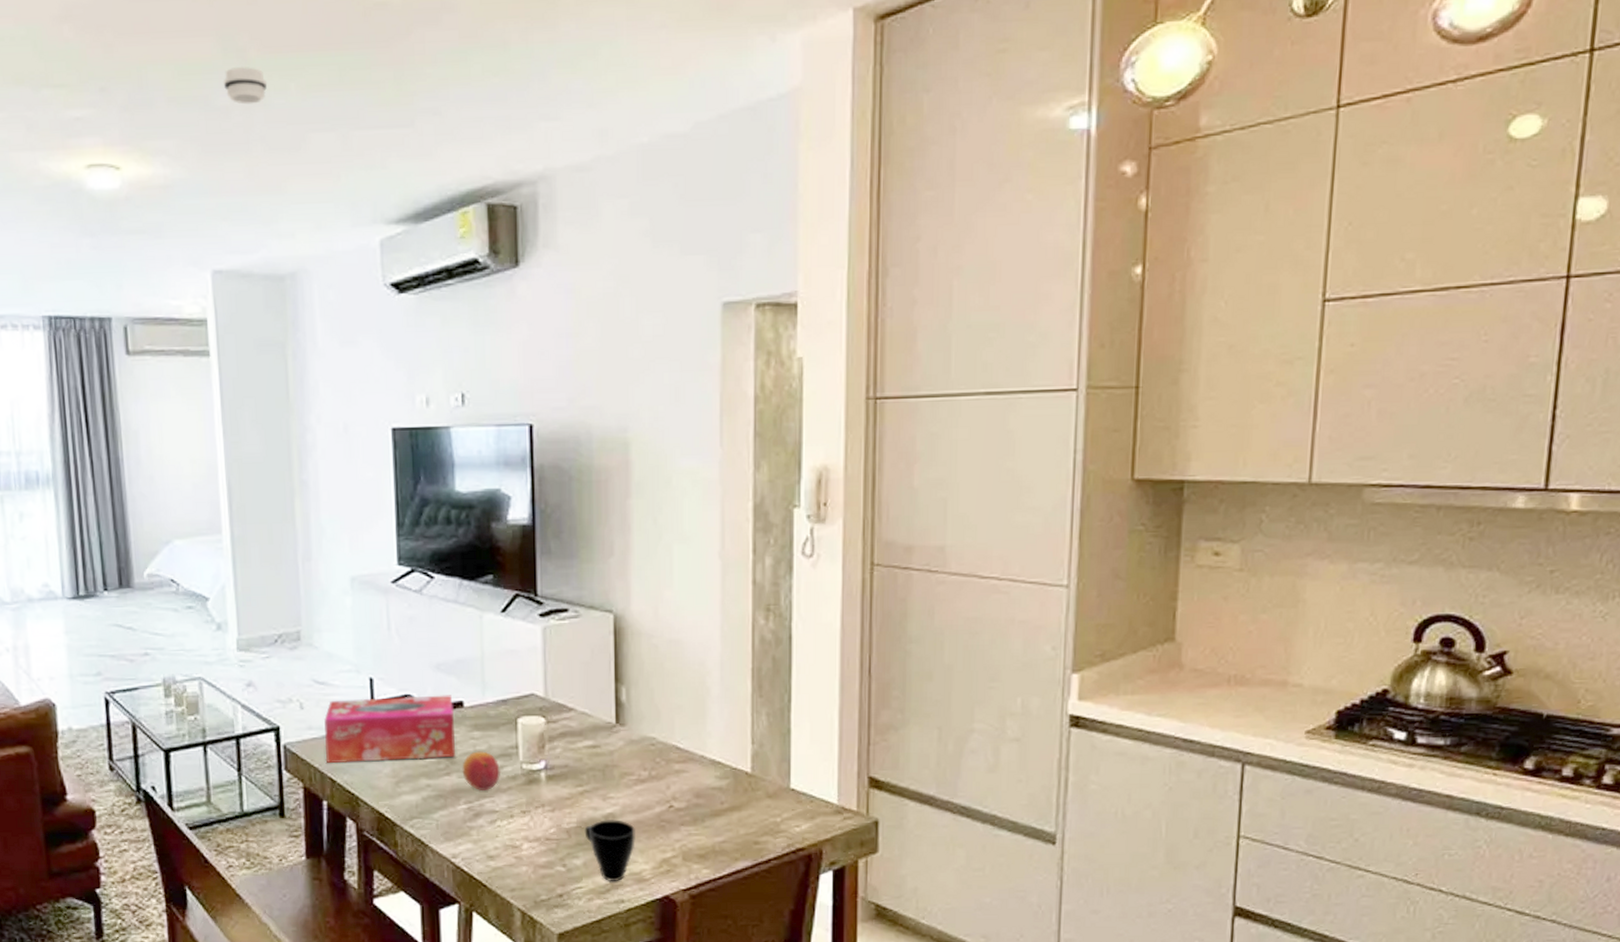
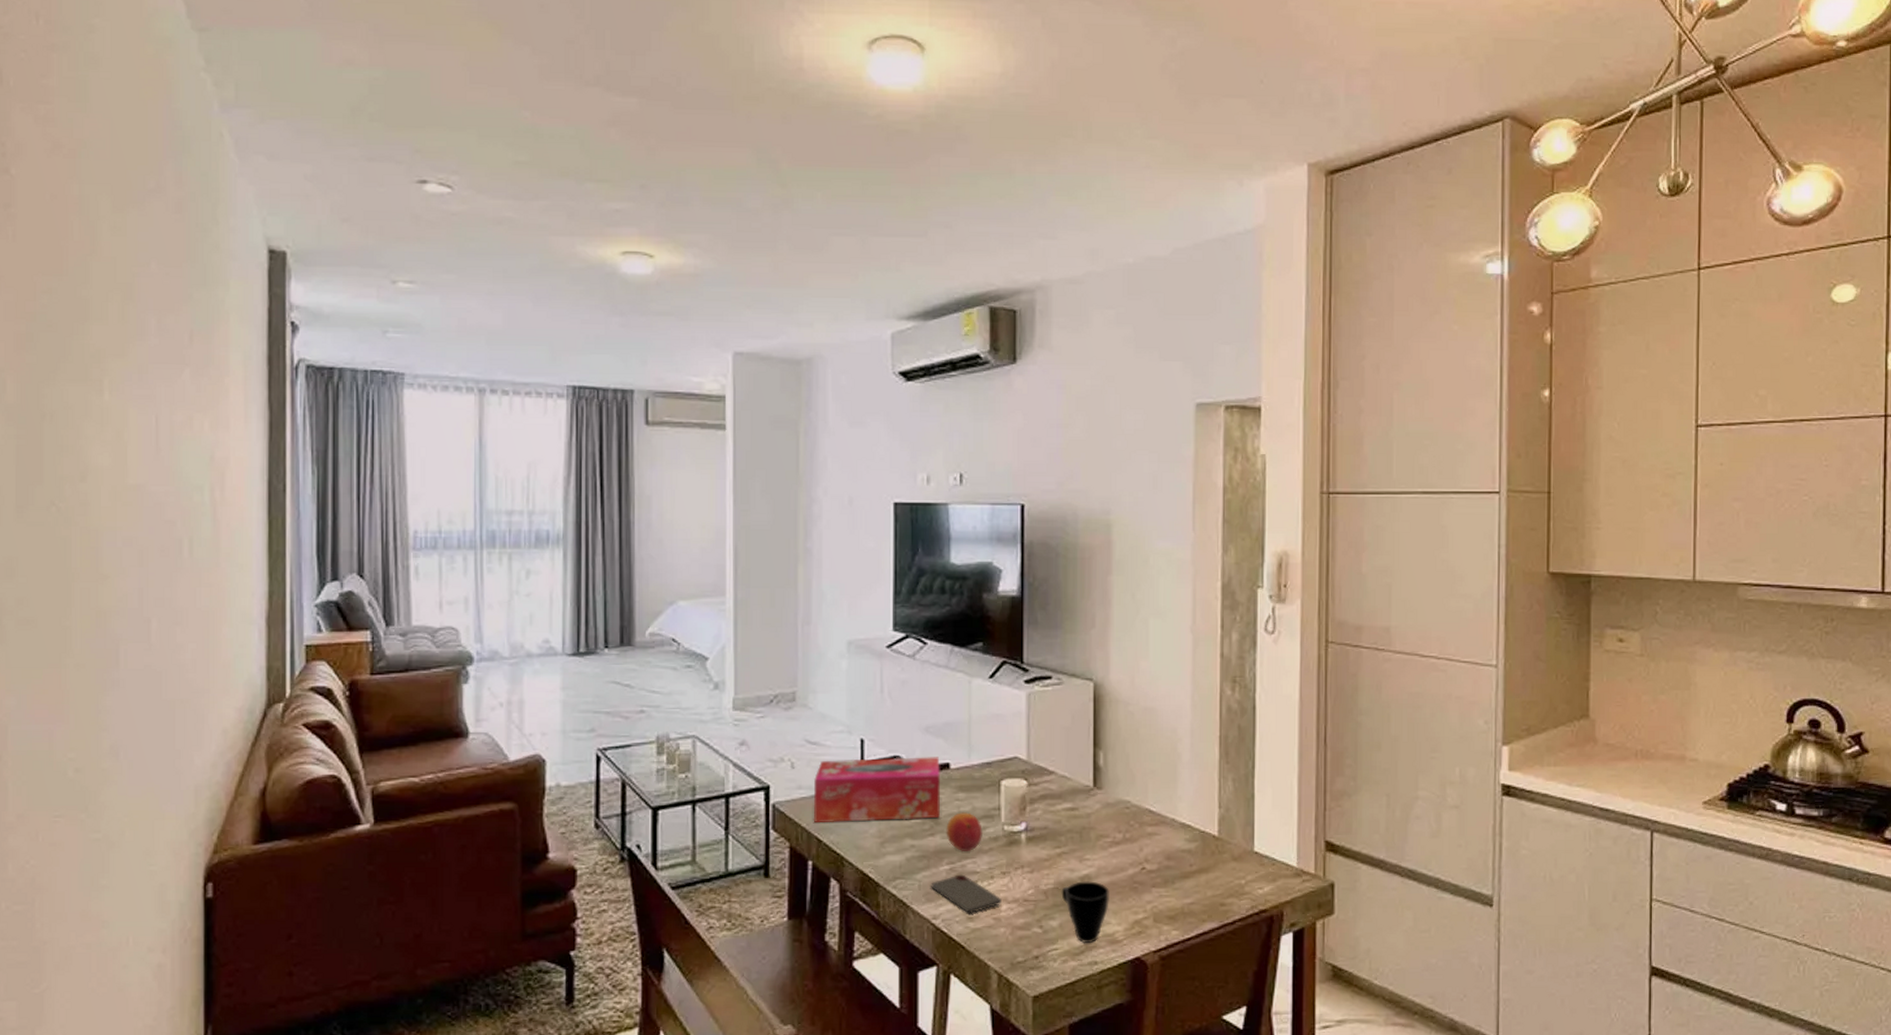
smoke detector: present [223,66,268,105] -> none [755,175,796,208]
smartphone: none [449,813,523,852] -> present [931,874,1002,913]

